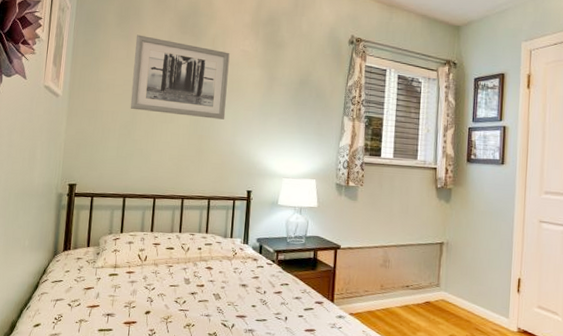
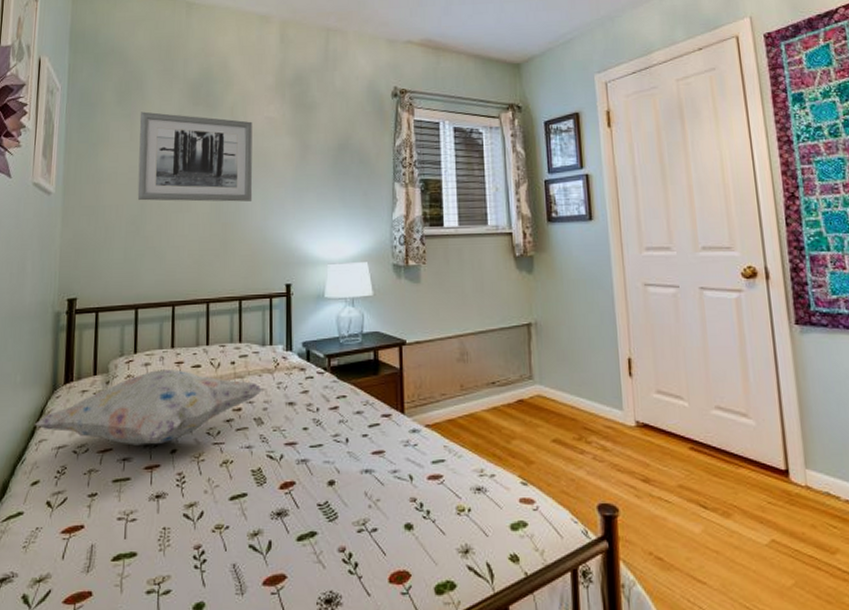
decorative pillow: none [38,248,223,306] -> present [34,369,263,446]

